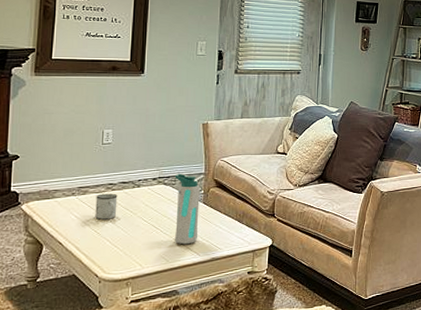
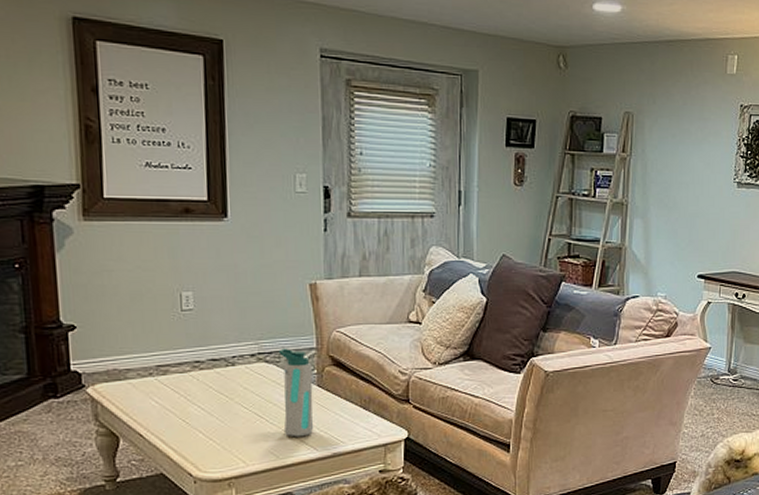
mug: present [95,193,118,220] -> none [180,373,209,406]

